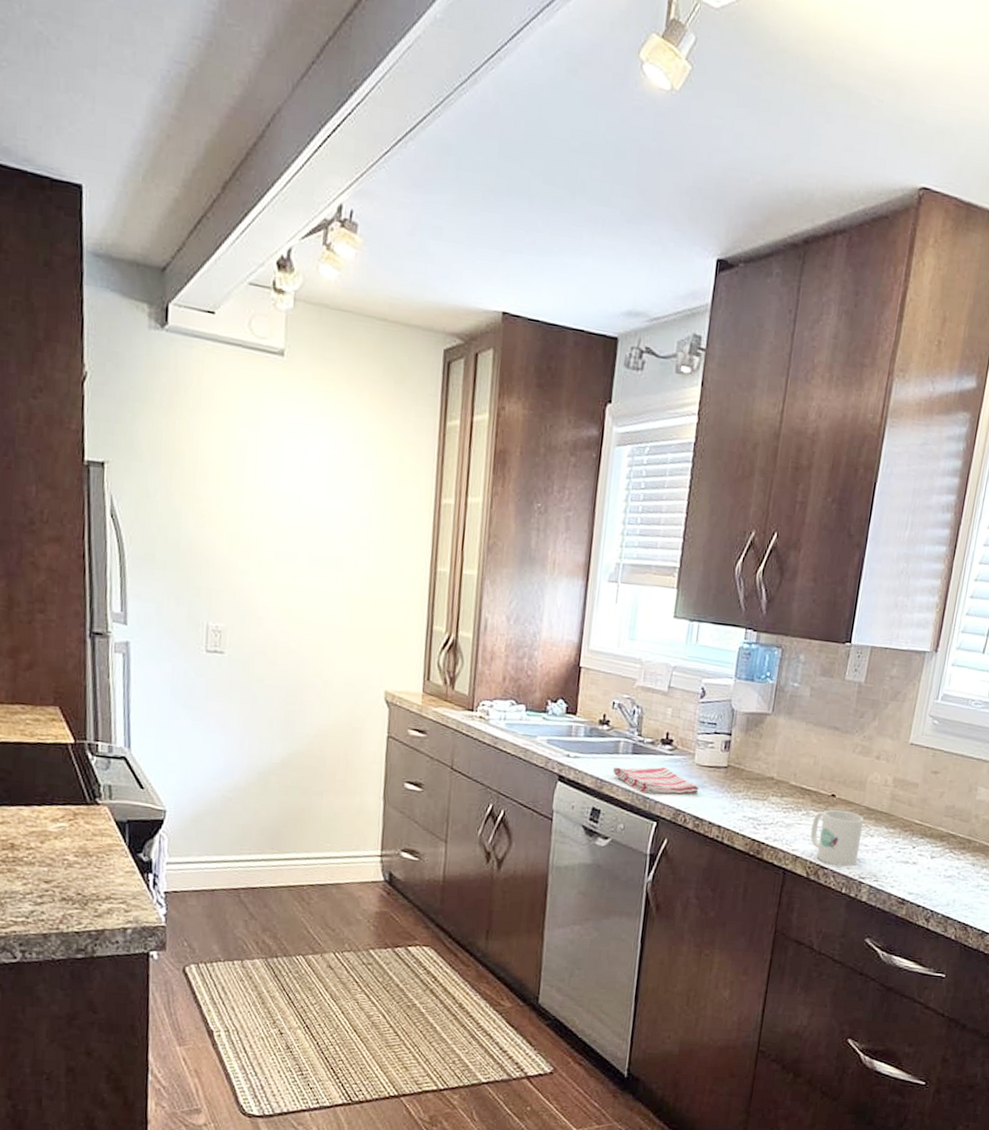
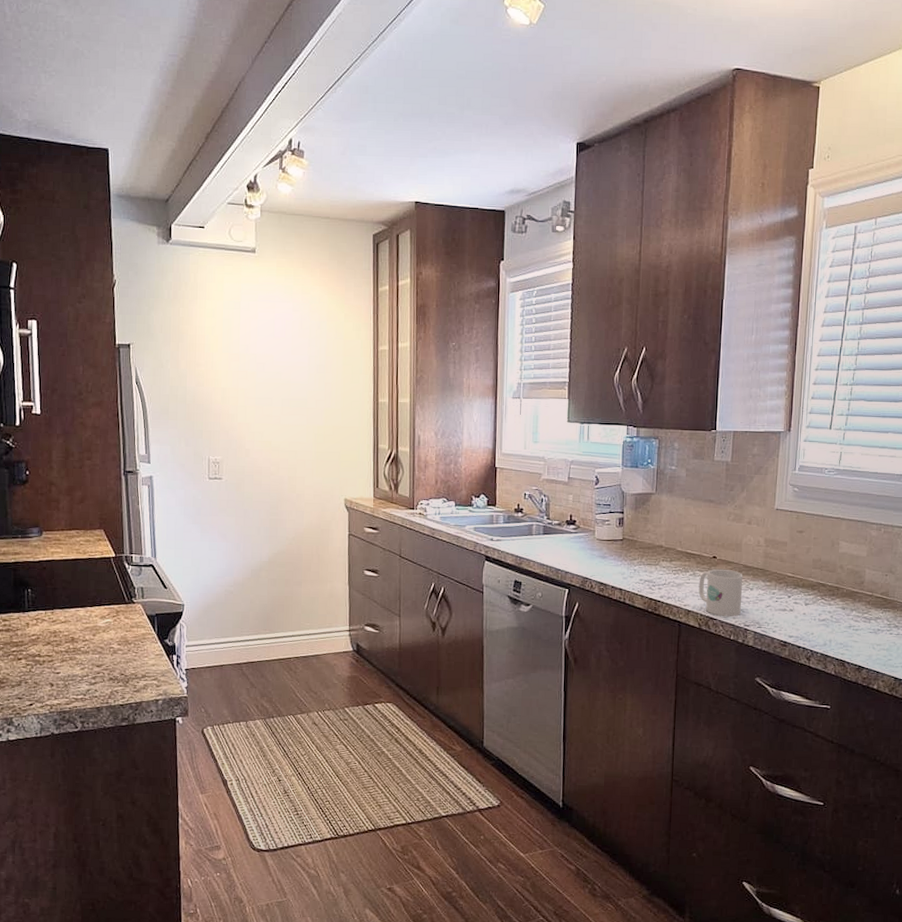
dish towel: present [613,766,699,795] -> none [529,543,601,566]

